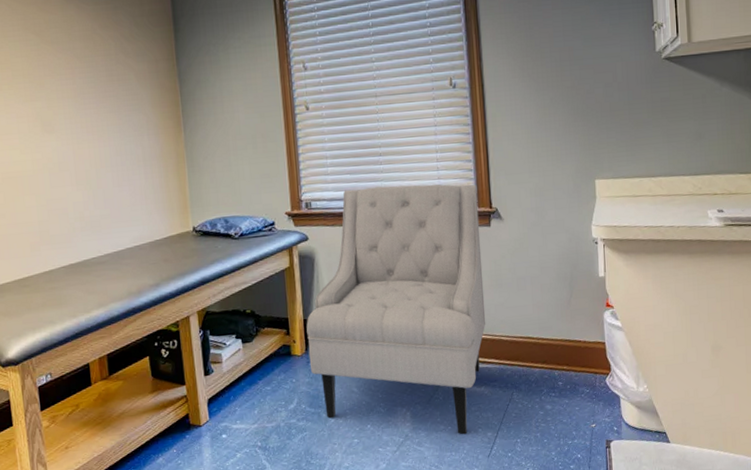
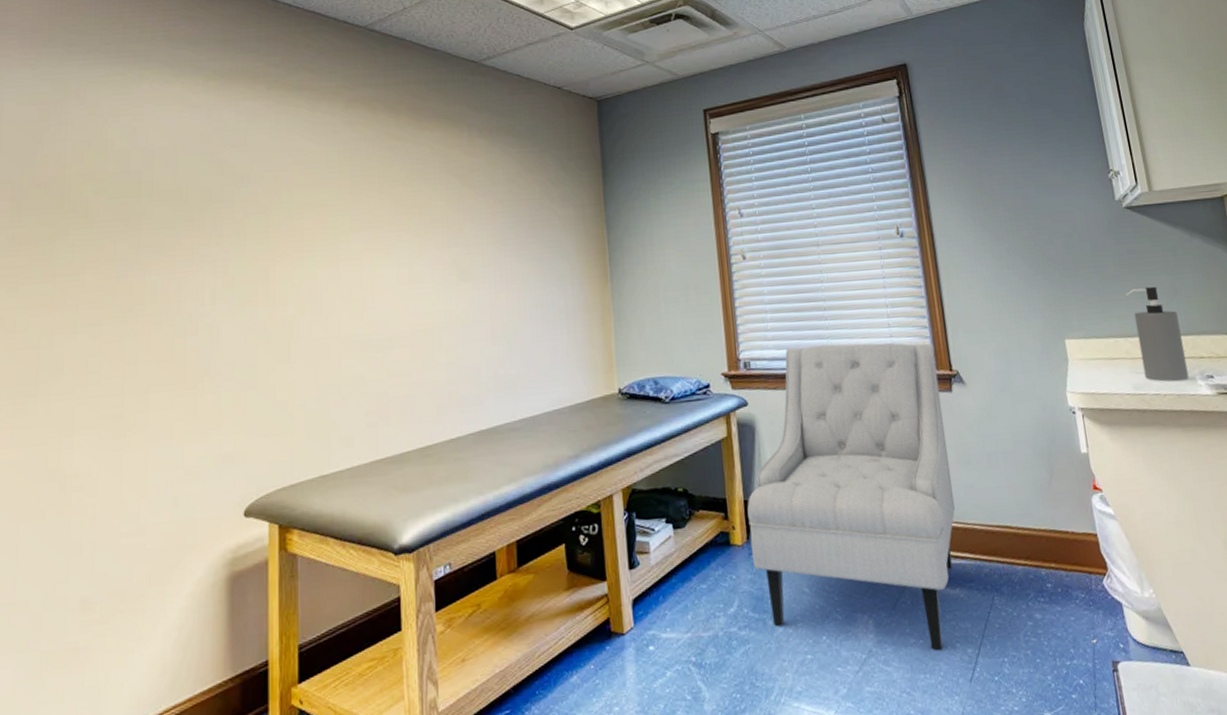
soap dispenser: none [654,131,702,216] -> present [1125,286,1189,382]

